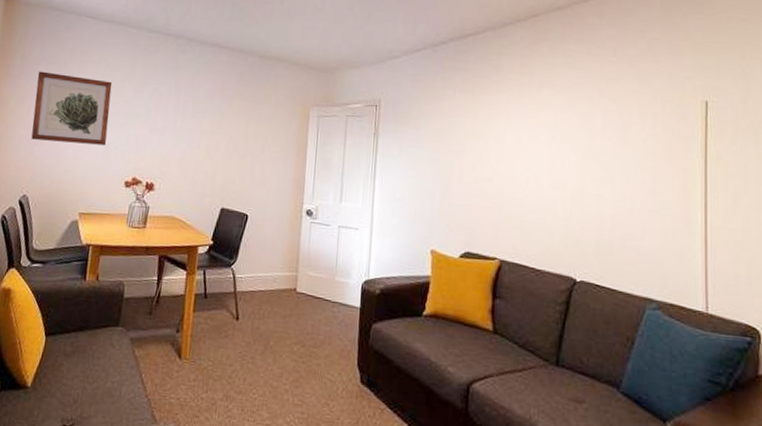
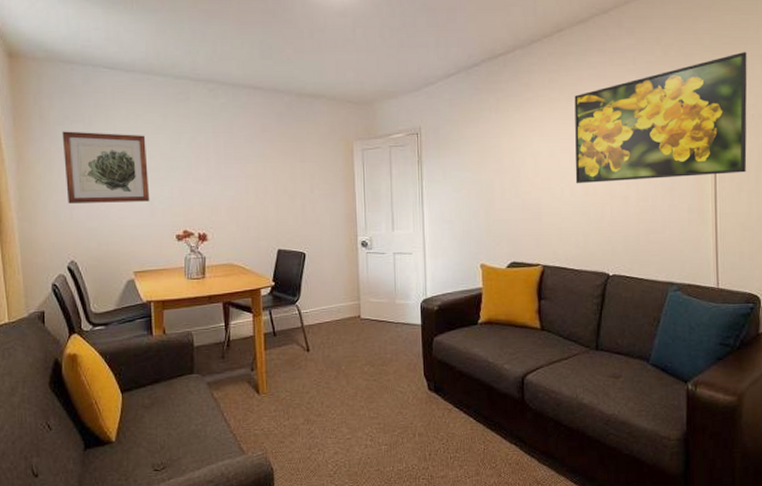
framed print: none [543,52,746,184] -> present [574,51,747,184]

